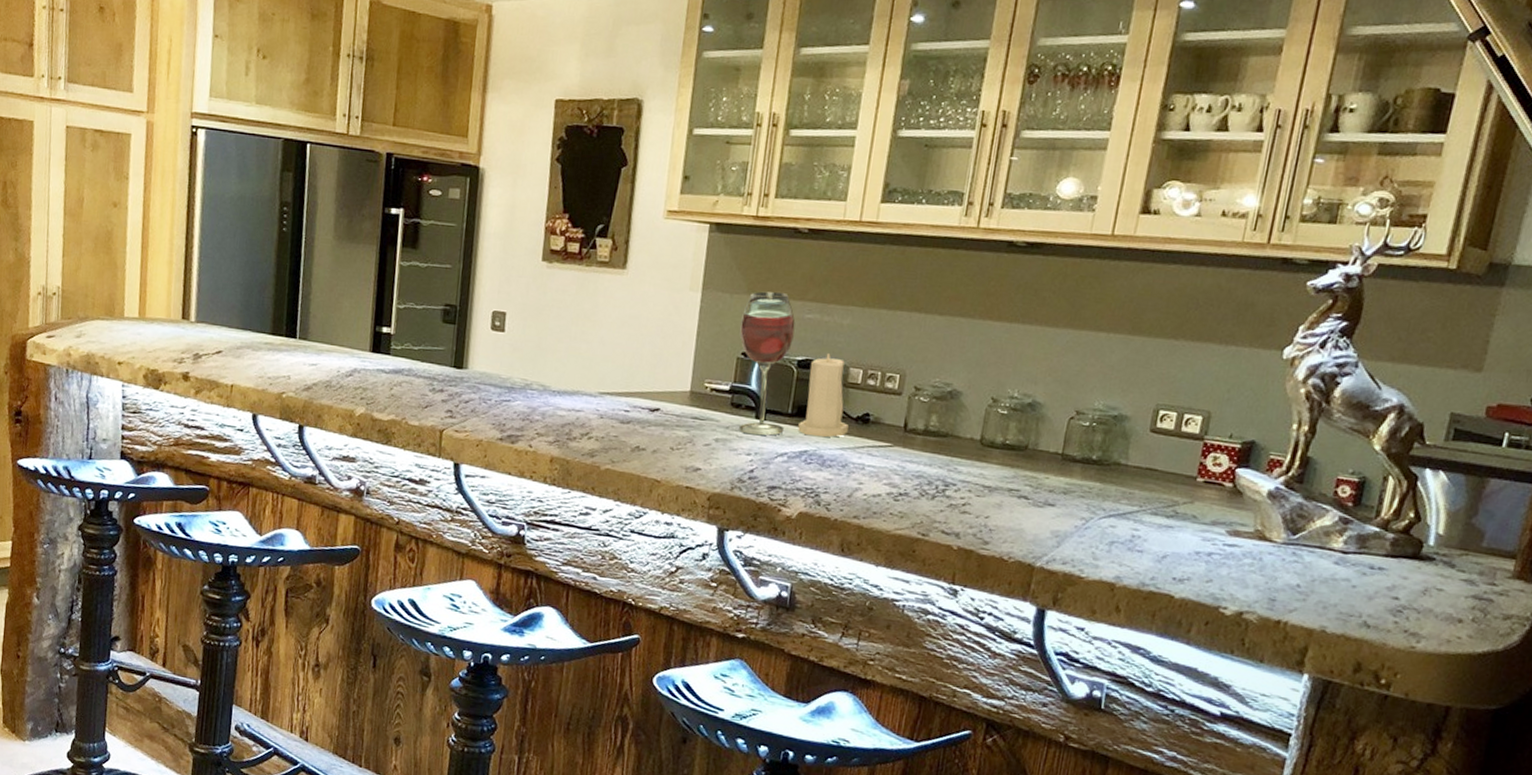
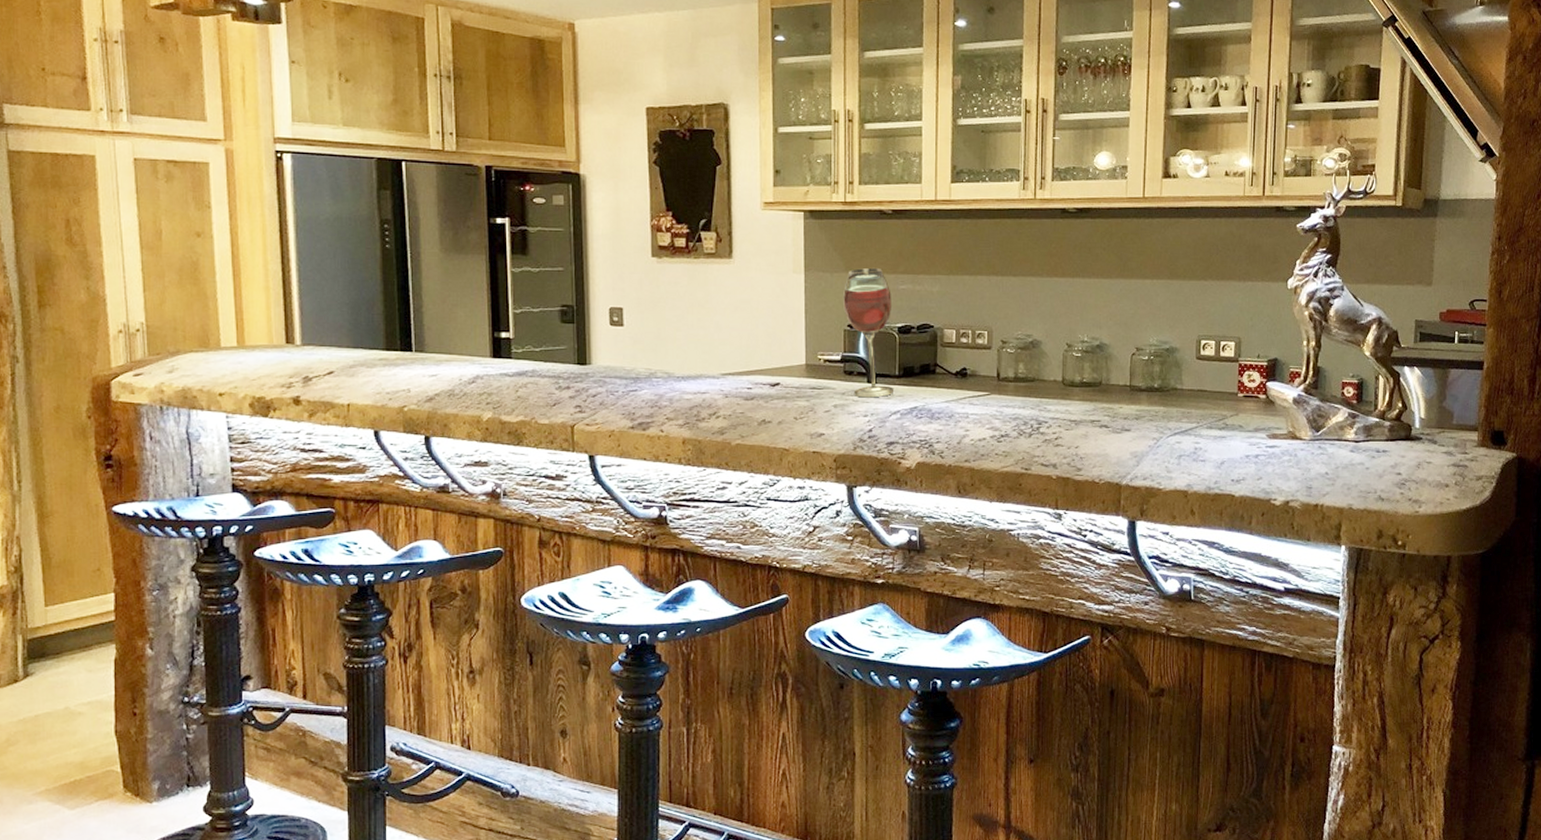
candle: present [797,352,849,438] -> none [906,317,950,393]

